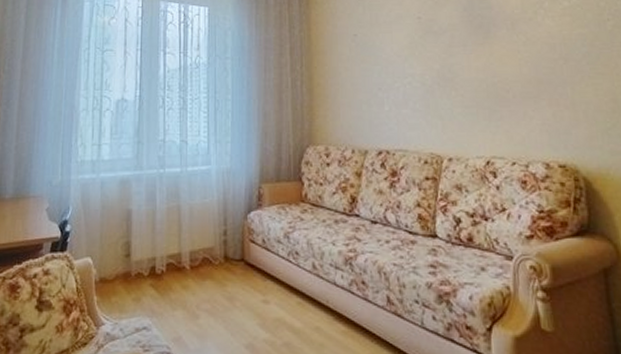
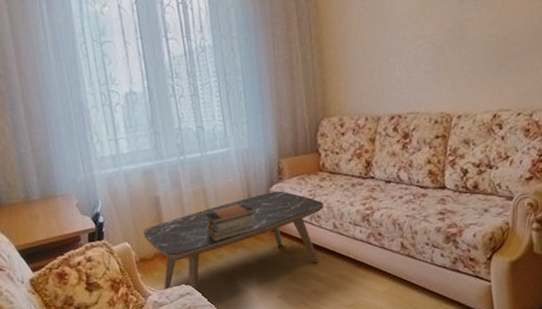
coffee table: none [109,219,304,325] -> present [143,191,325,290]
book stack: none [175,228,229,268] -> present [204,203,256,241]

